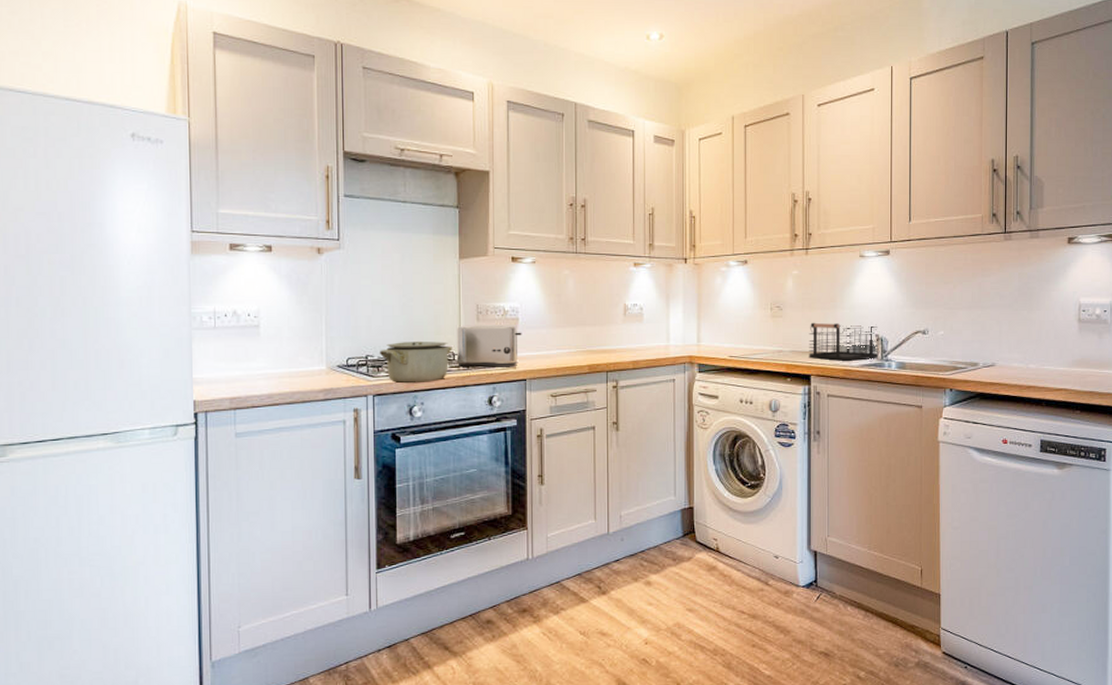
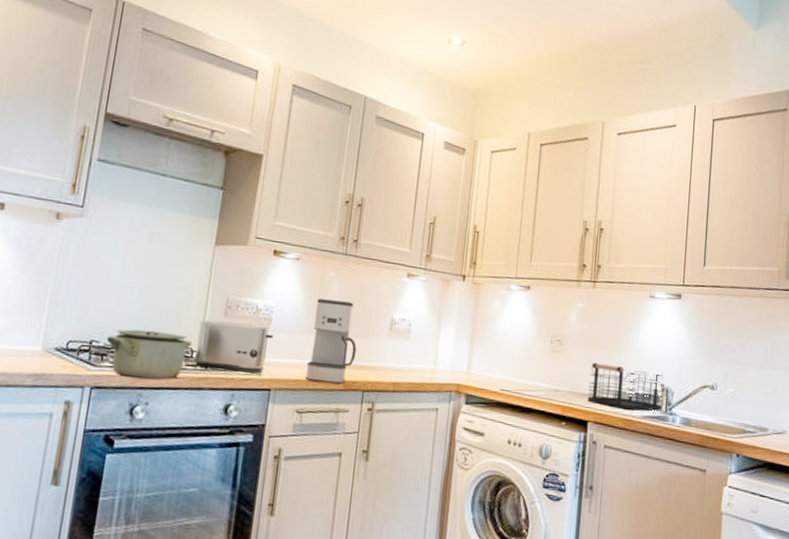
coffee maker: none [555,295,596,368] -> present [305,298,357,384]

